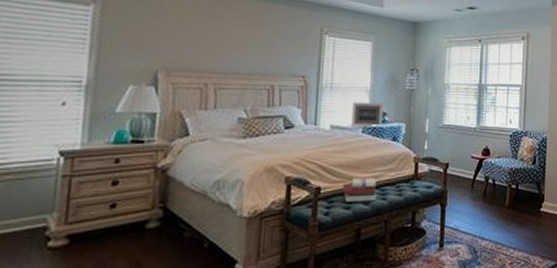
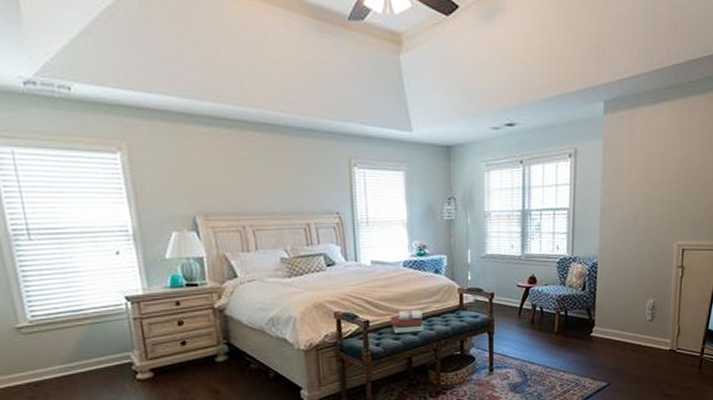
picture frame: present [351,102,384,128] -> none [391,235,423,262]

